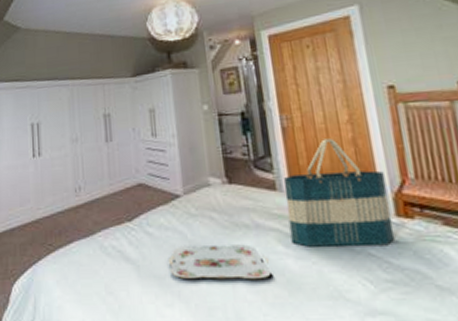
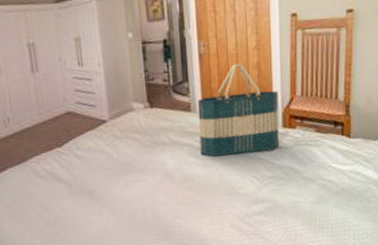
serving tray: present [168,244,272,280] -> none [96,159,183,191]

